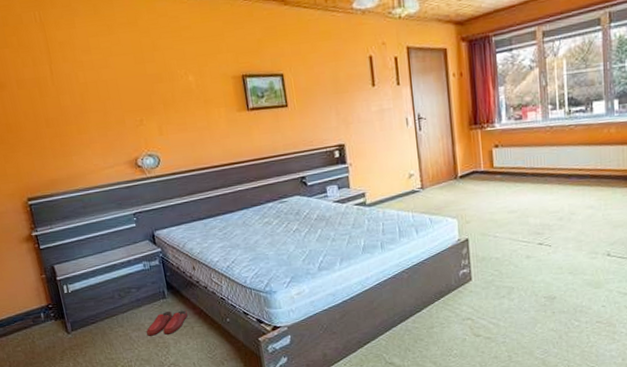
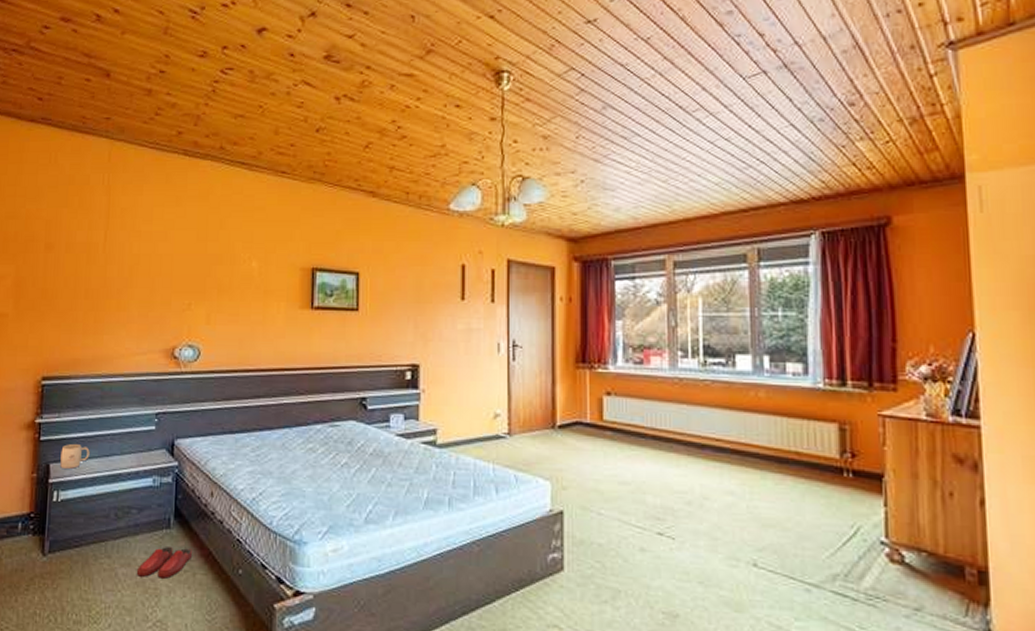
mug: none [60,246,86,267] -> present [60,443,90,469]

